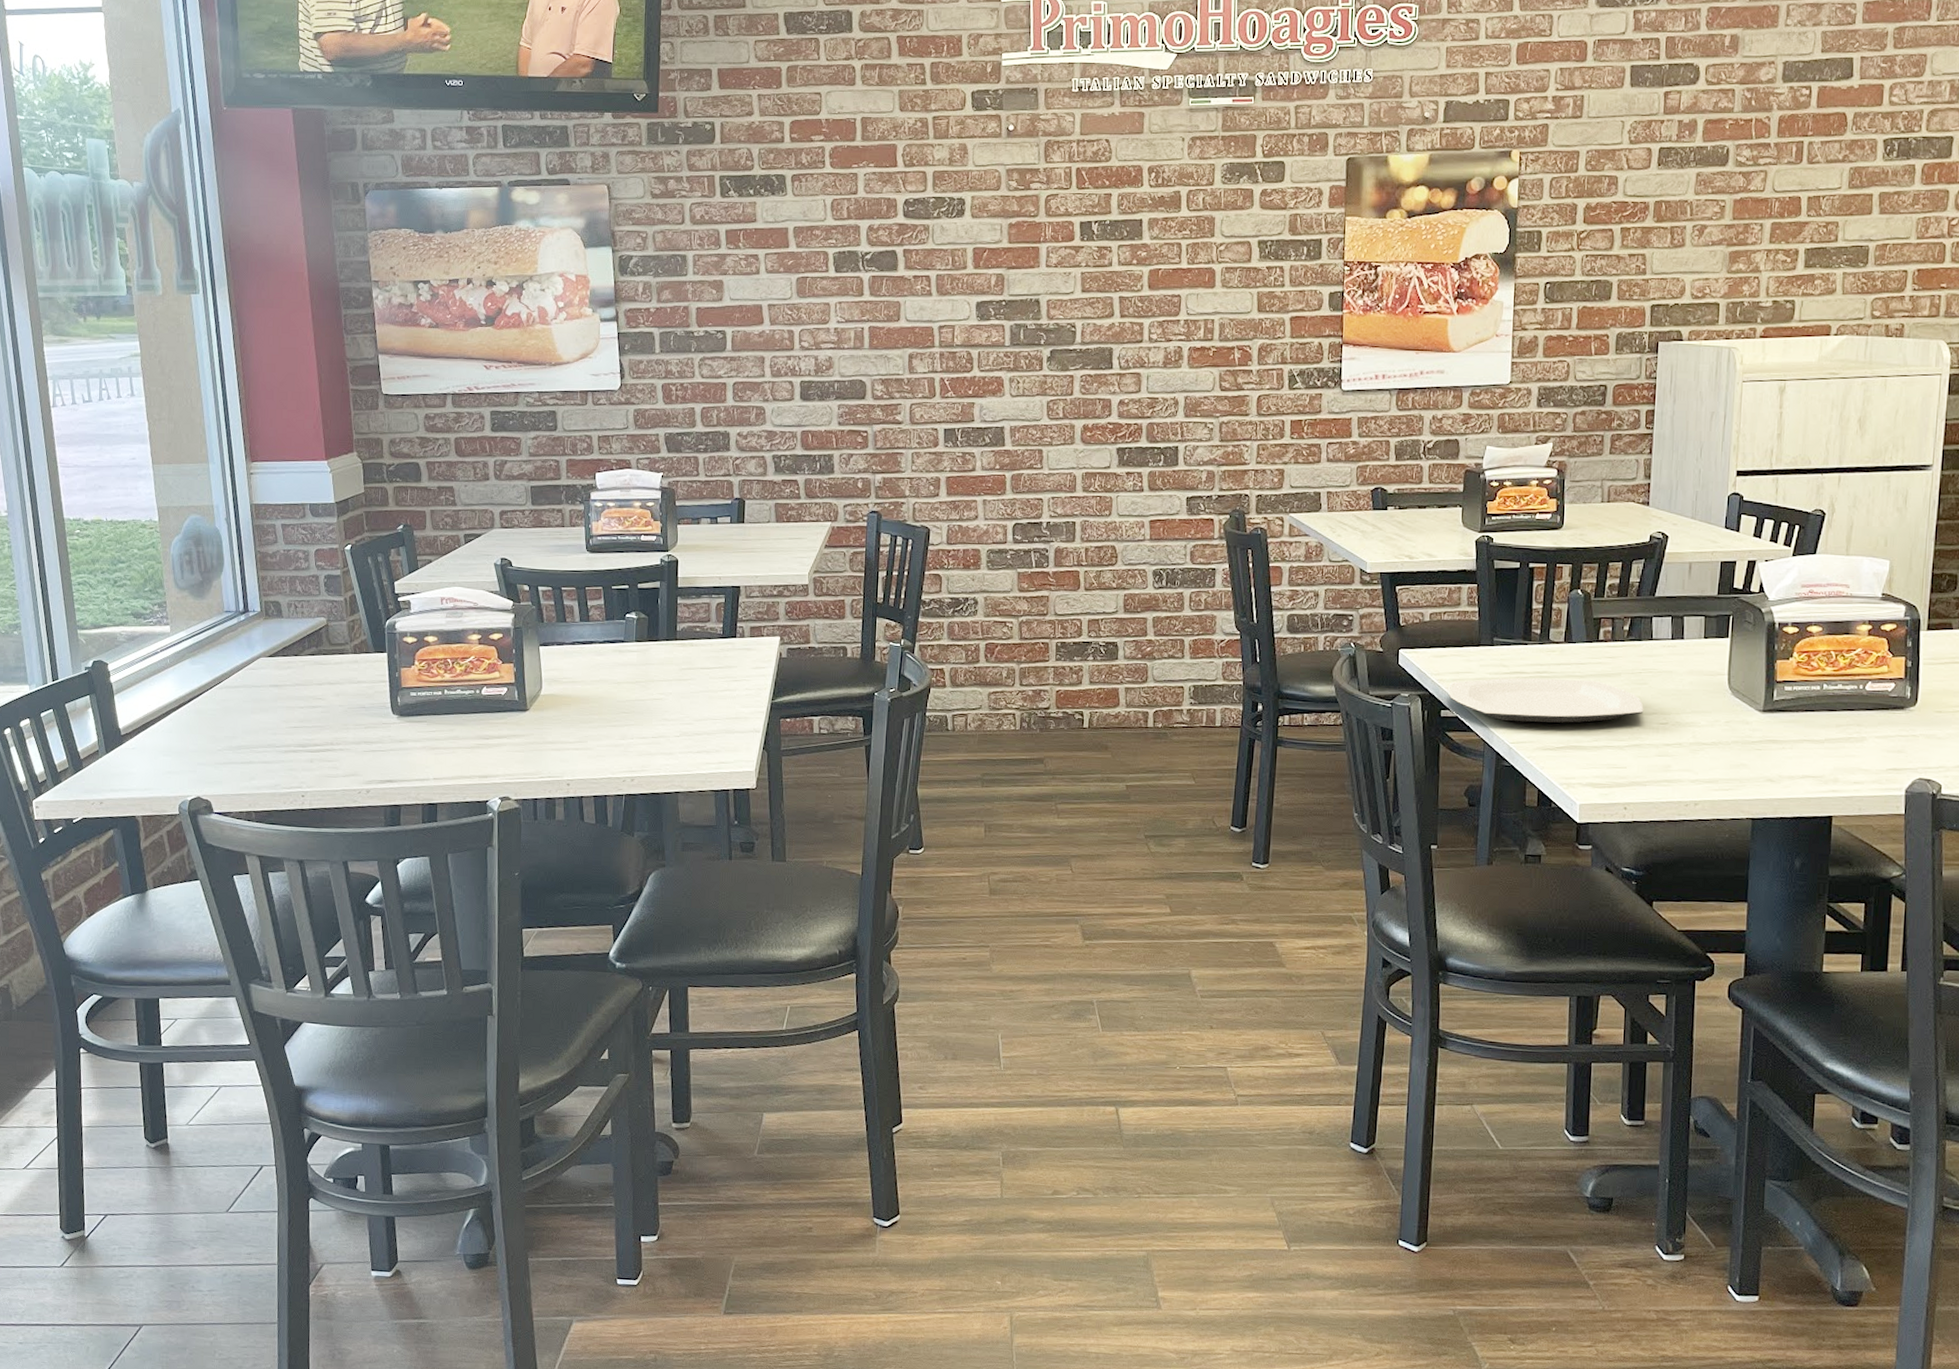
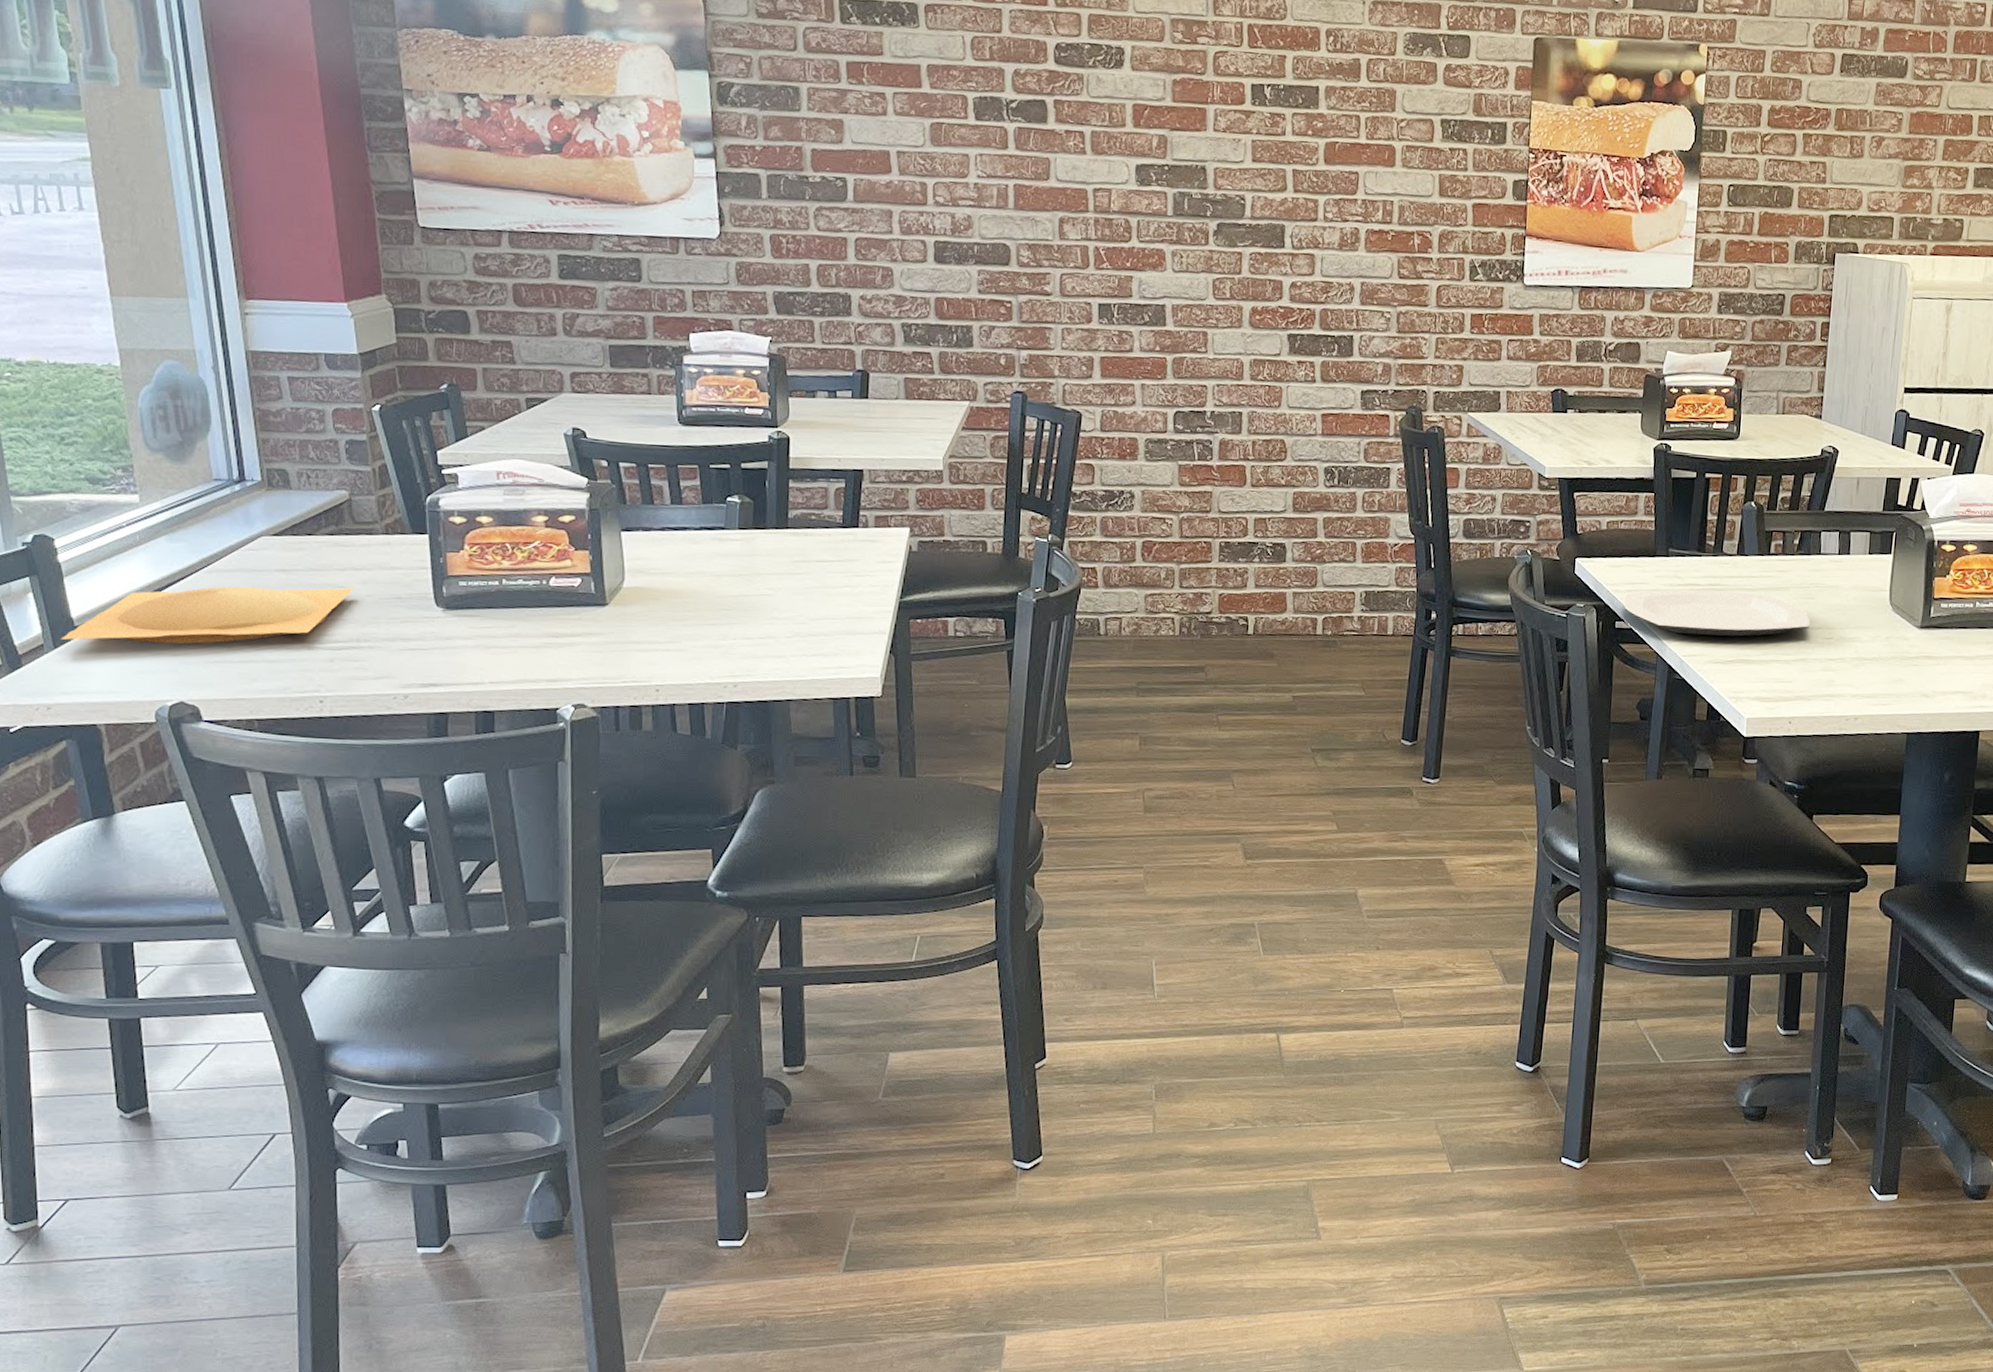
plate: none [110,698,329,749] -> present [60,586,354,645]

